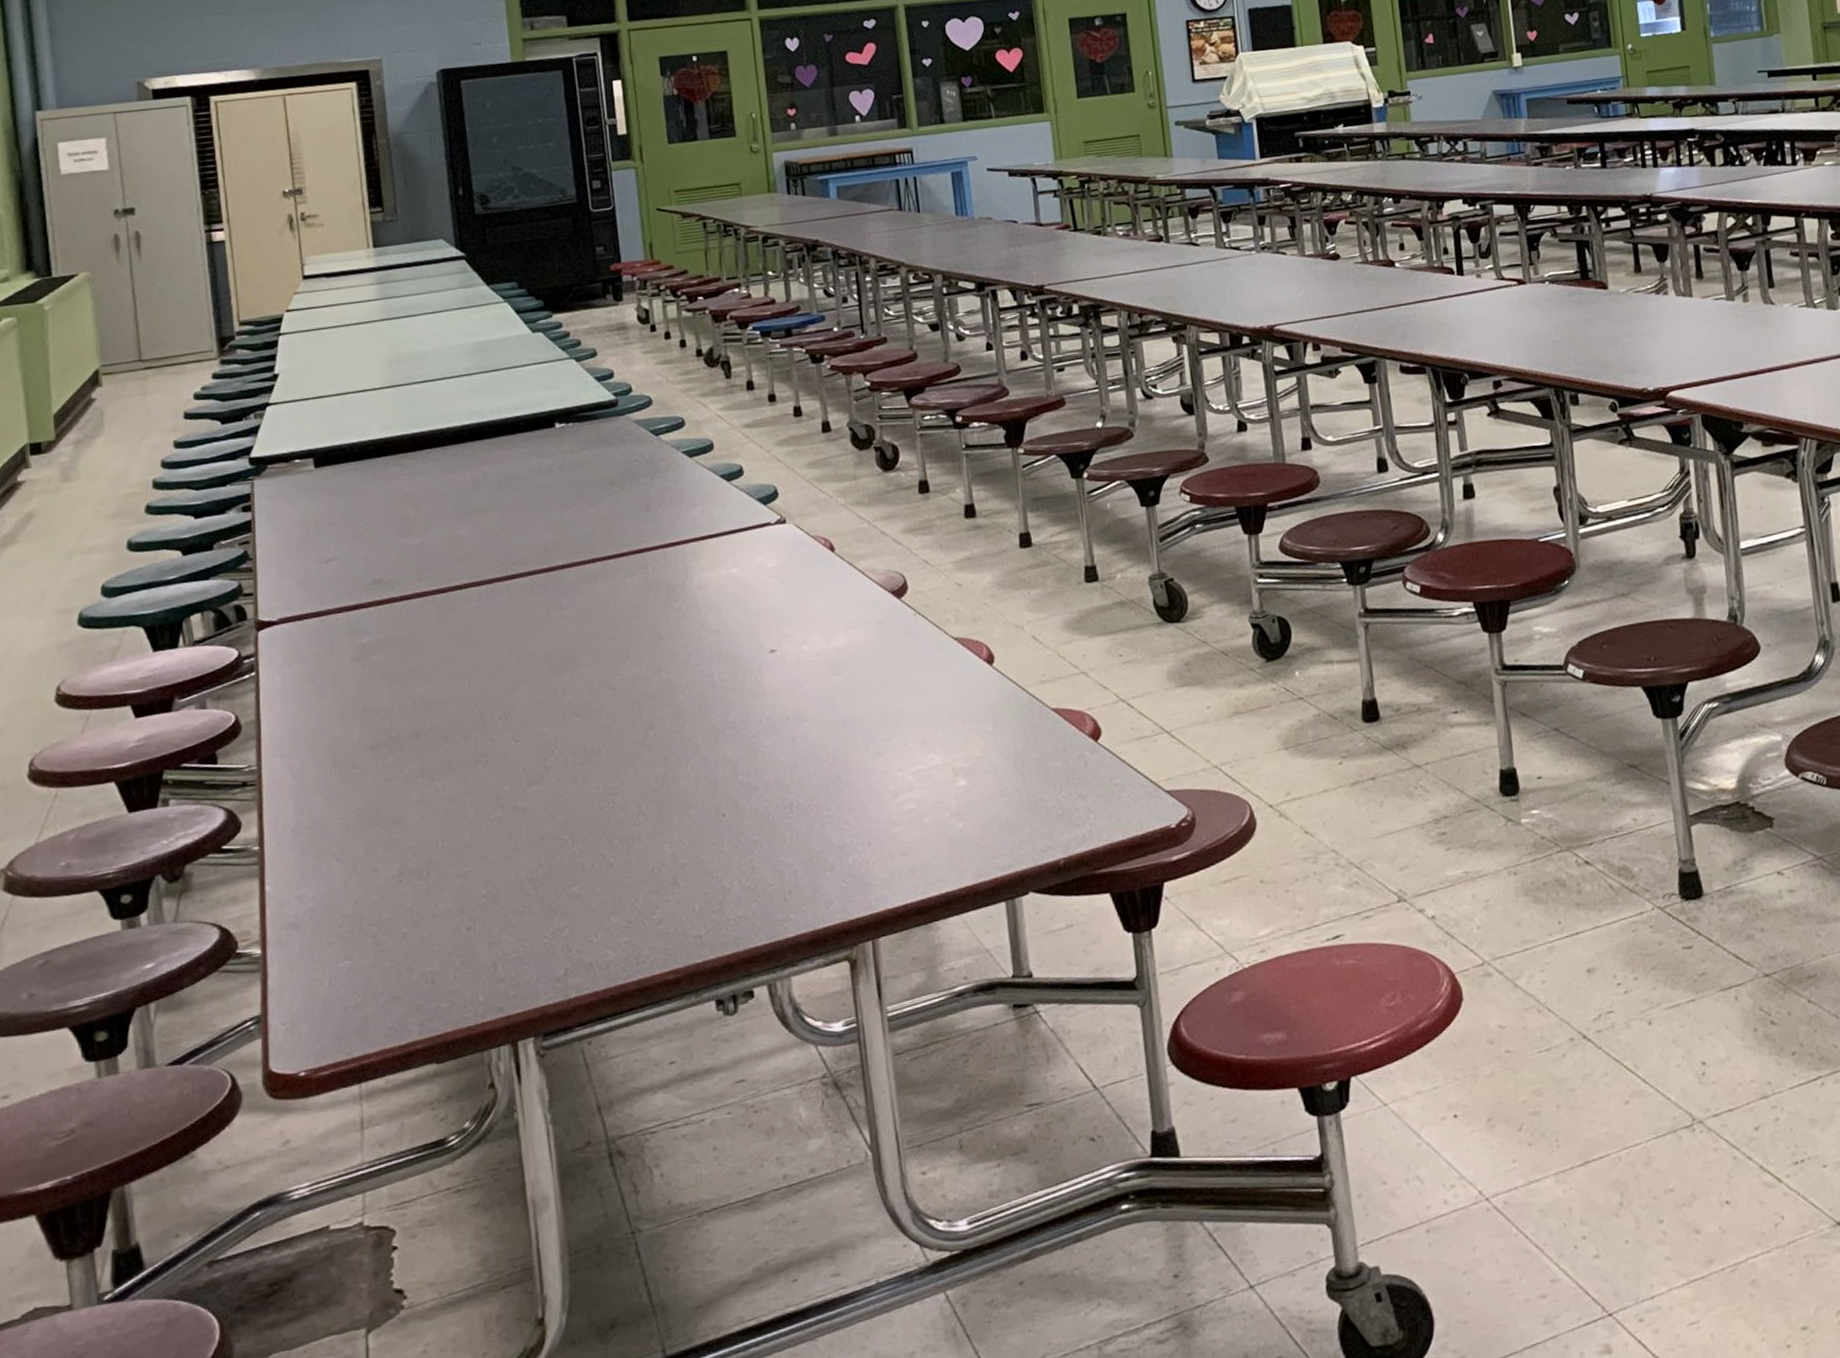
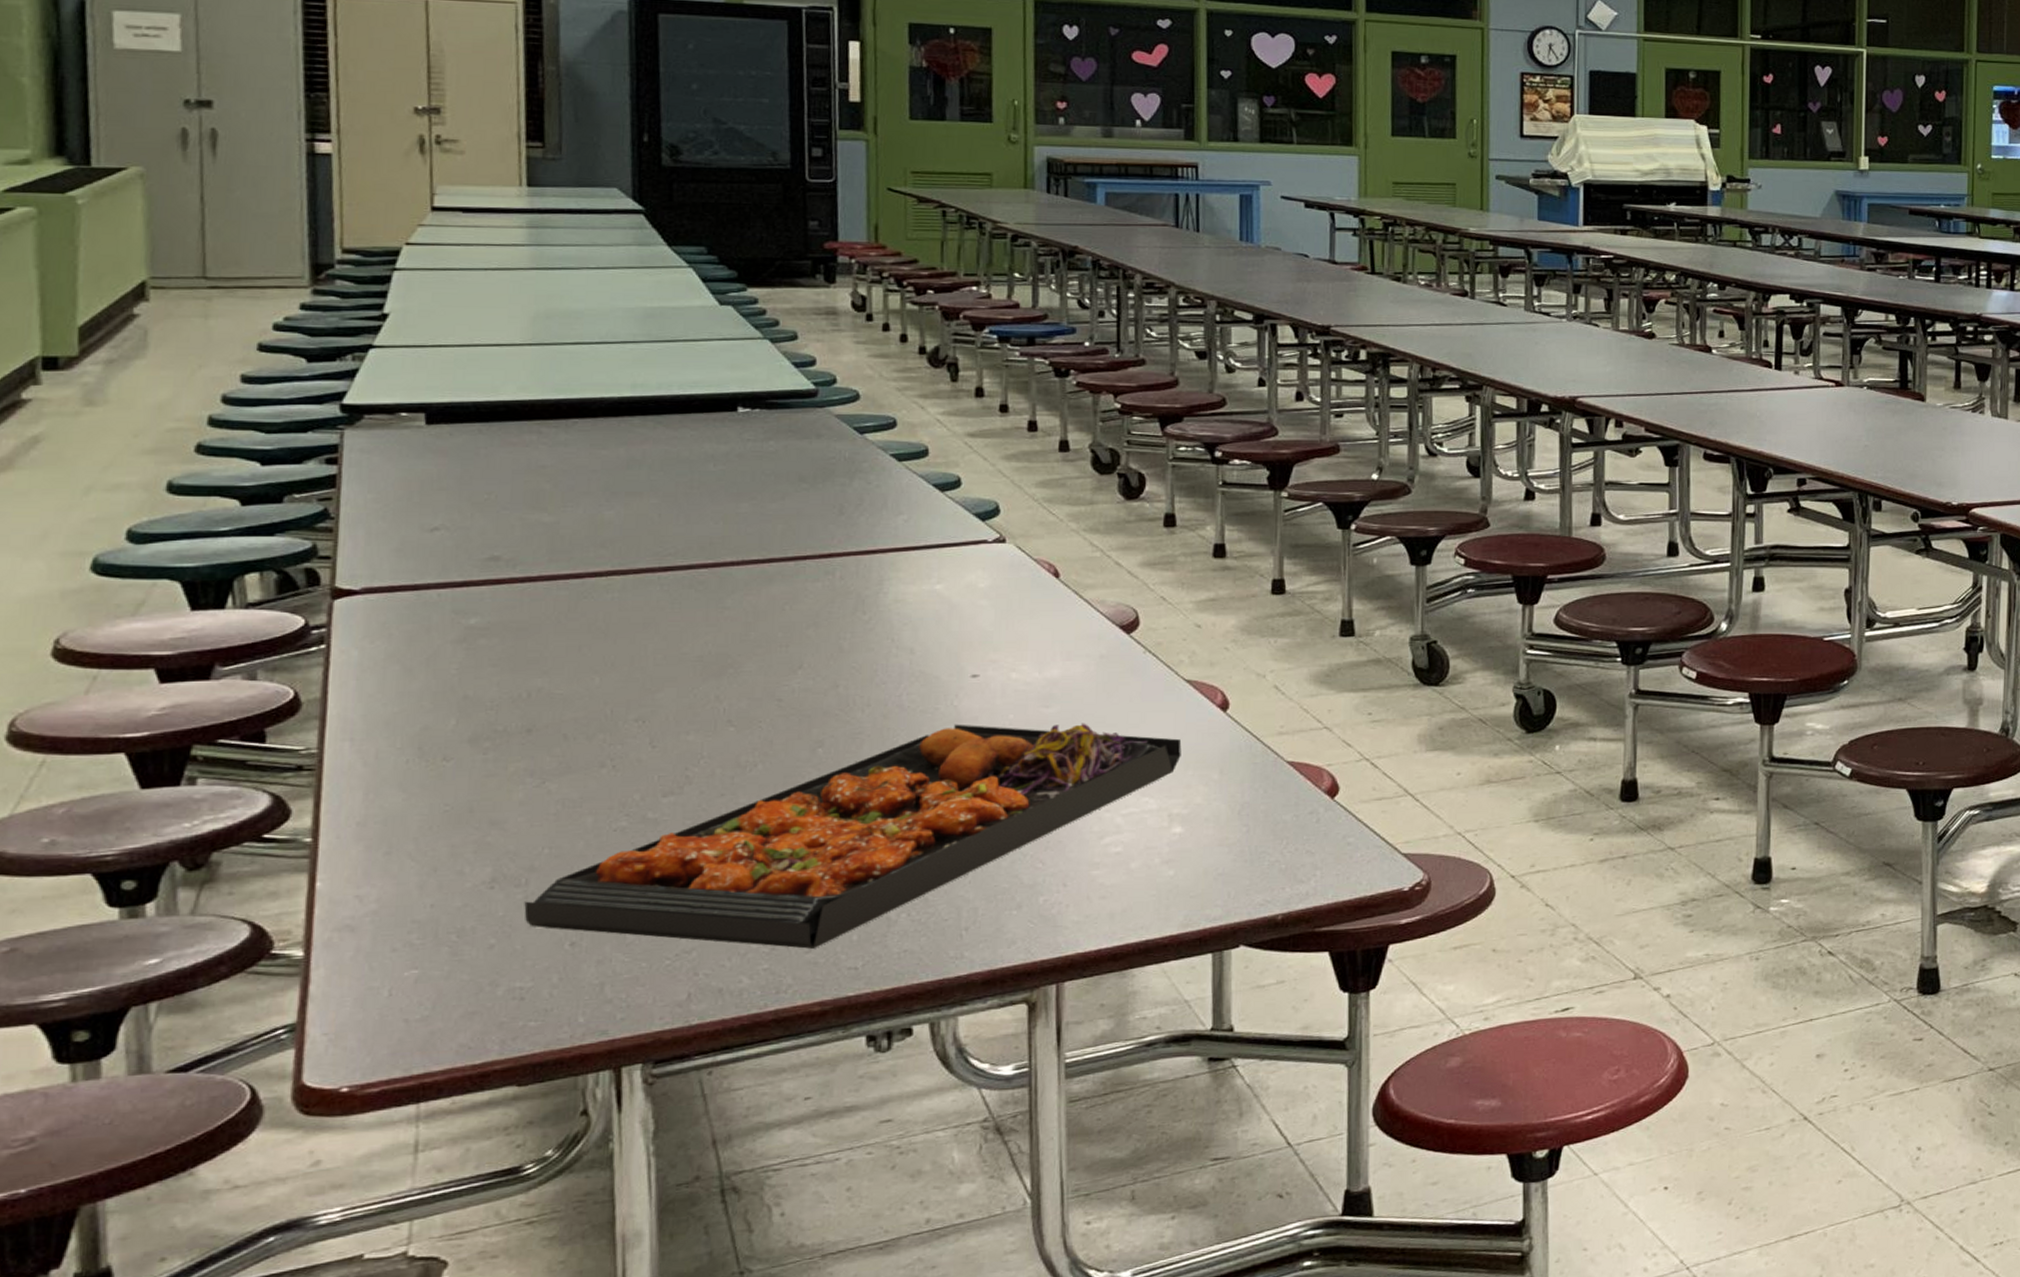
food tray: none [427,687,958,921] -> present [524,723,1182,949]

